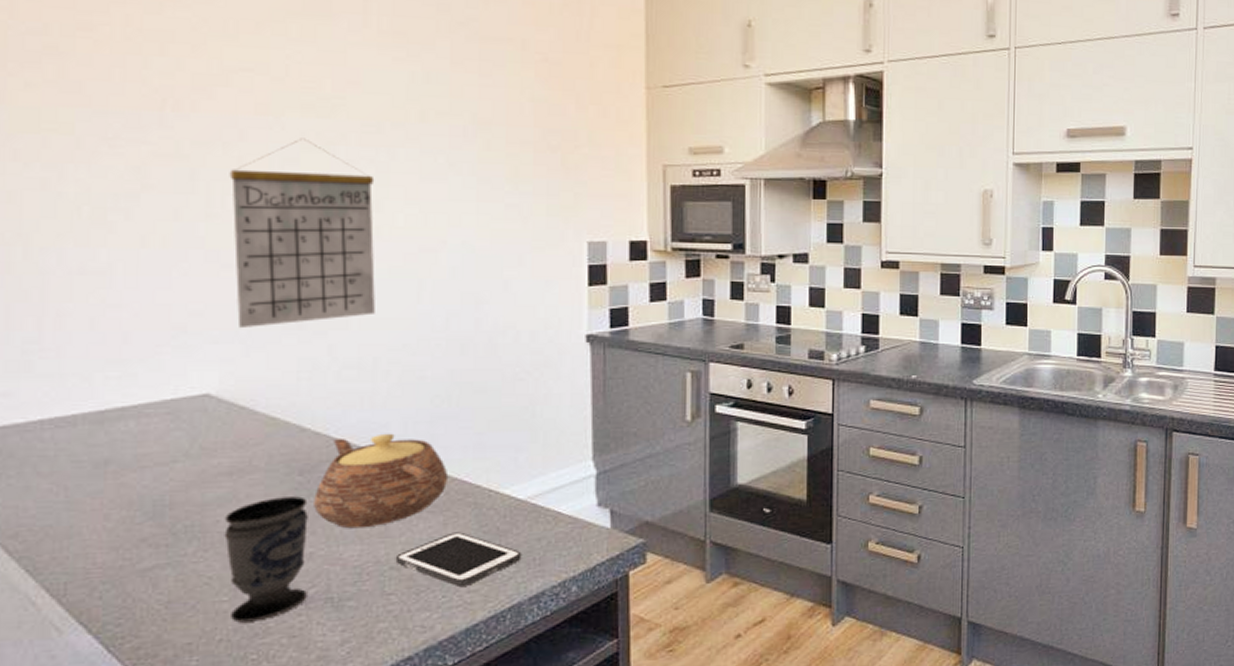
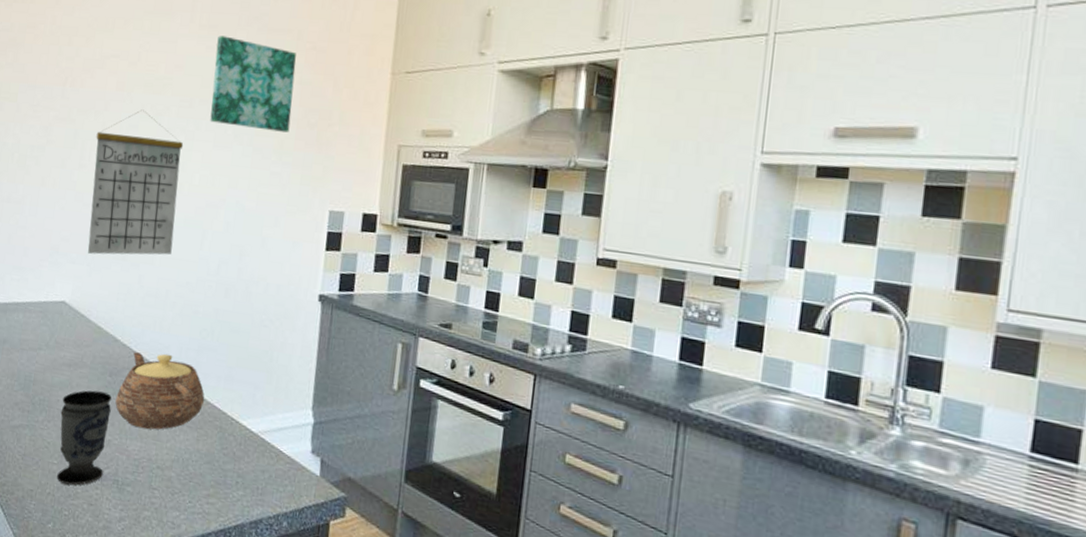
cell phone: present [395,532,522,586] -> none [161,448,249,498]
wall art: none [408,44,525,158] -> present [210,36,296,133]

